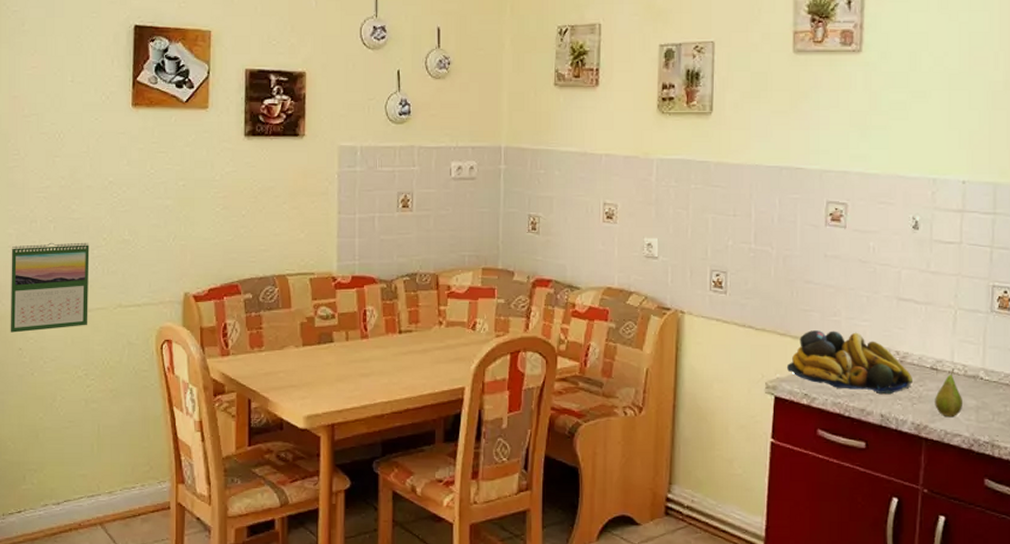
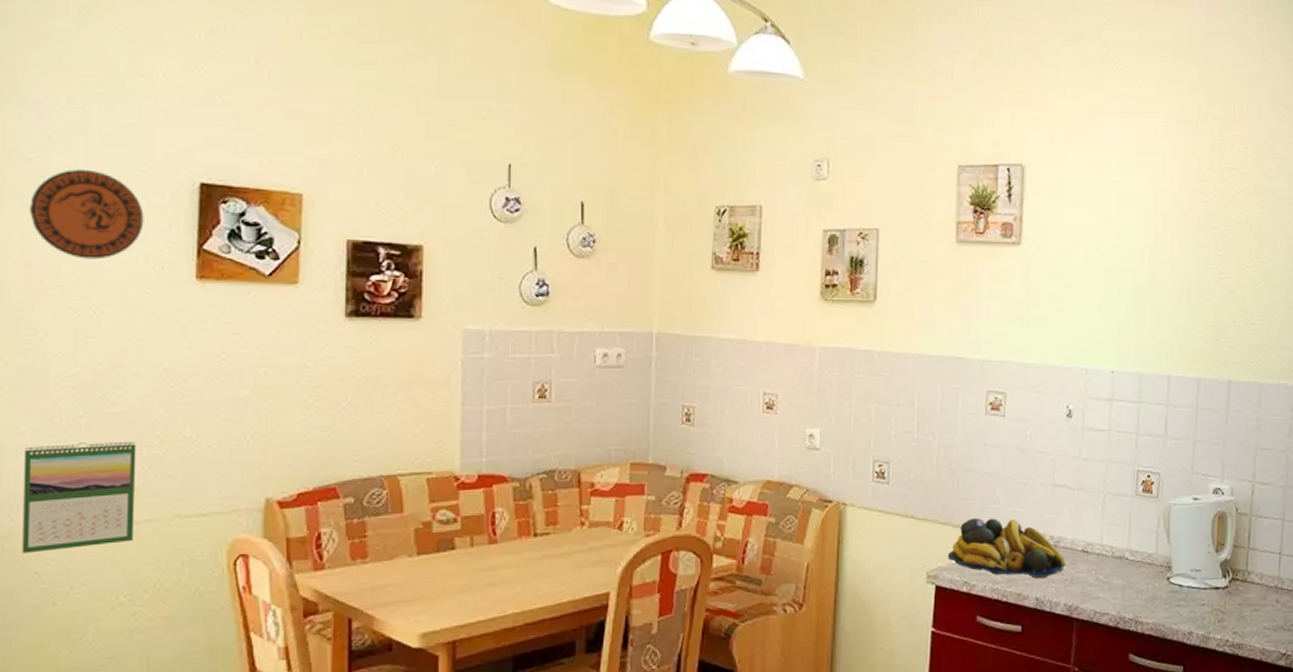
decorative plate: none [14,18,94,92] -> present [30,169,144,260]
fruit: present [935,368,962,417] -> none [1085,550,1110,597]

